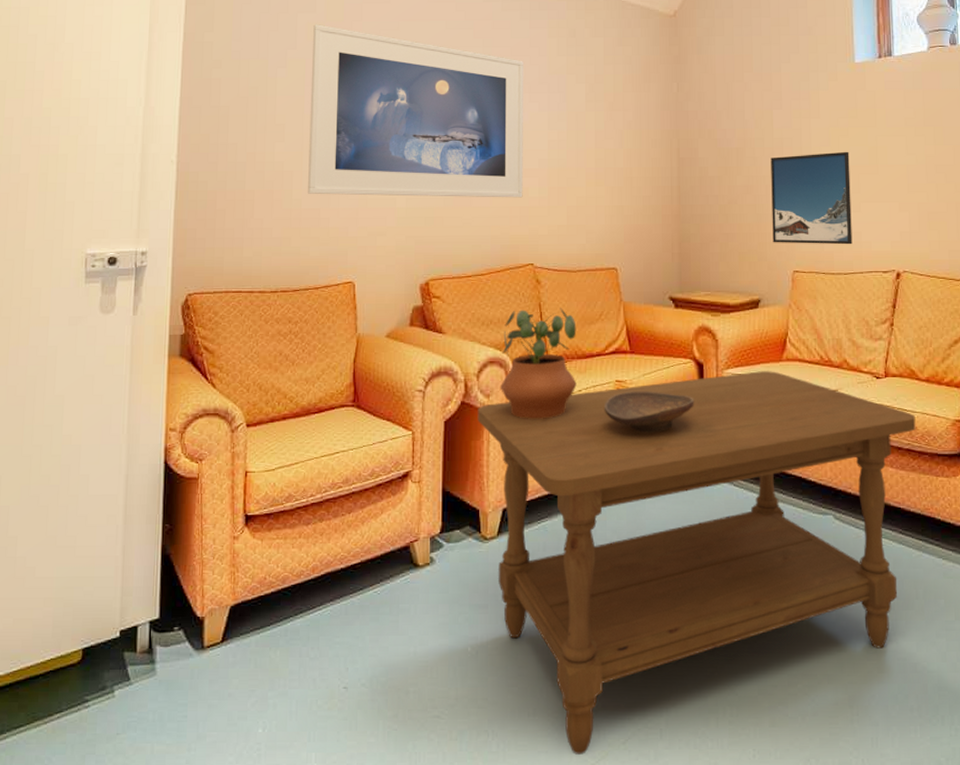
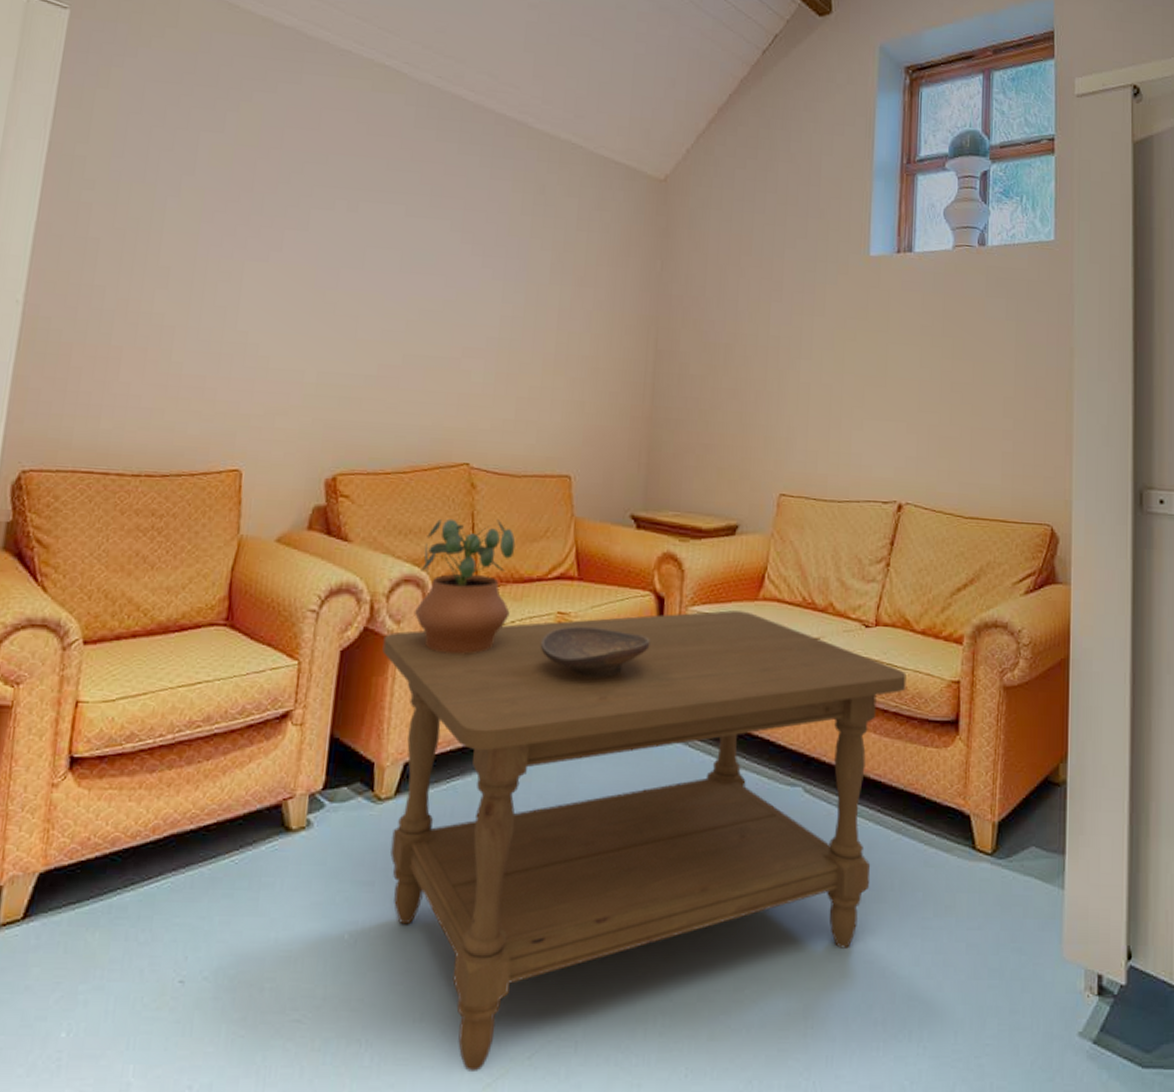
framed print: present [308,24,523,198] -> none [192,147,479,382]
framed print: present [771,151,853,245] -> none [758,357,855,468]

